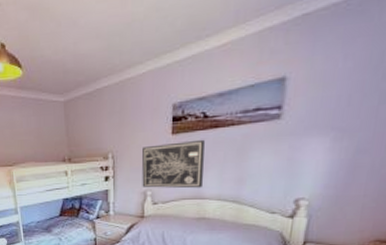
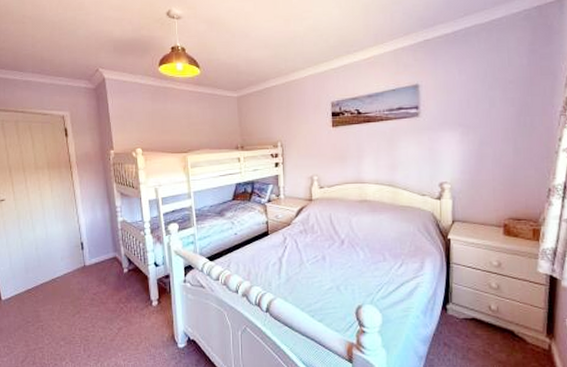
wall art: present [142,139,205,189] -> none [308,131,362,174]

